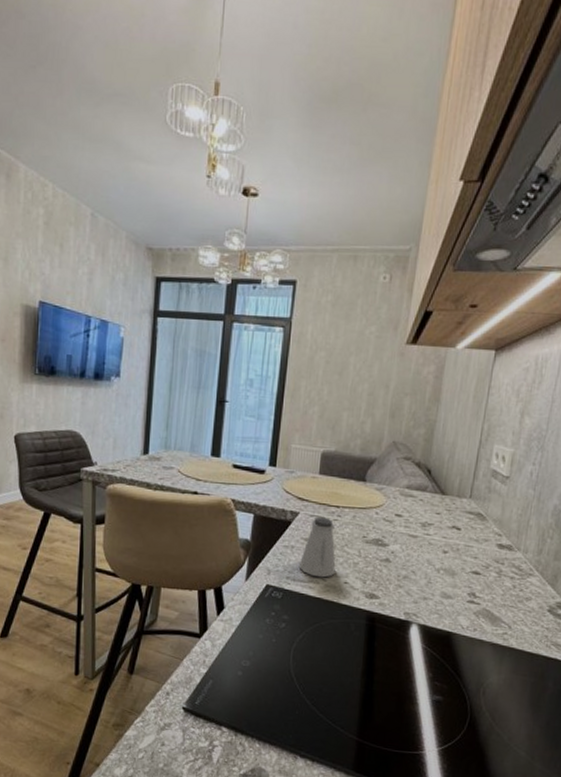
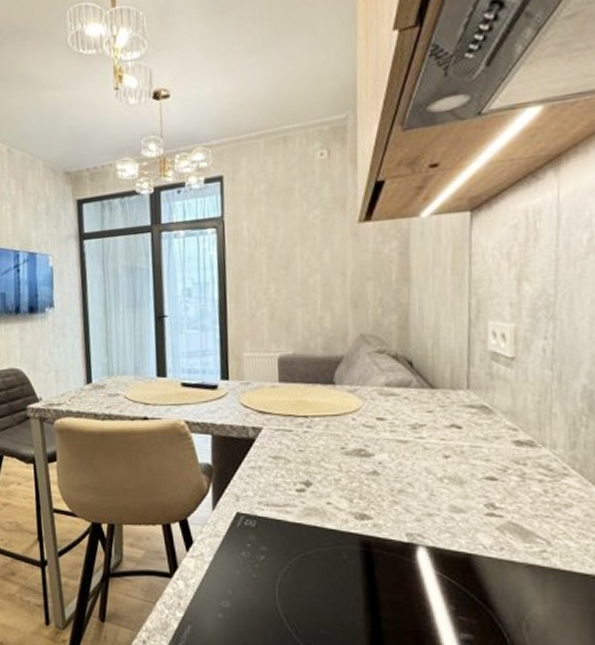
saltshaker: present [298,517,336,578] -> none [270,430,314,500]

